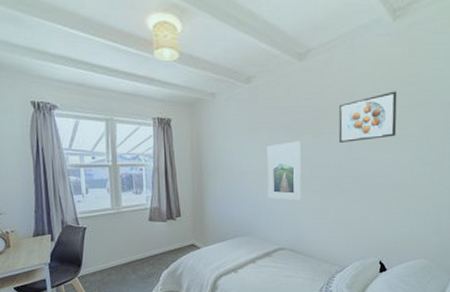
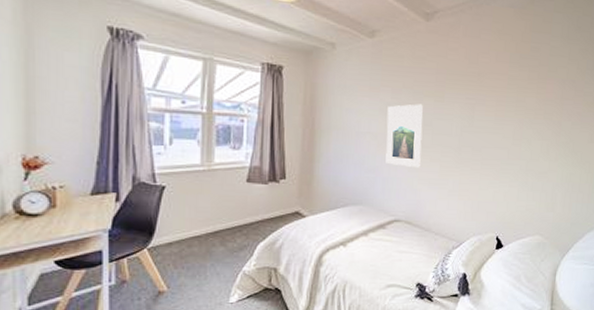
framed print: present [338,91,398,143] -> none [461,62,519,110]

